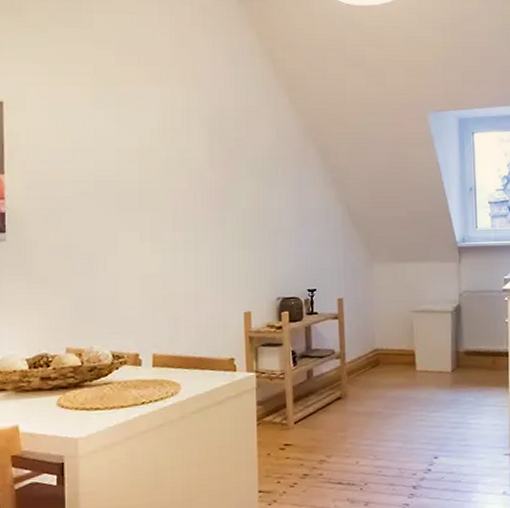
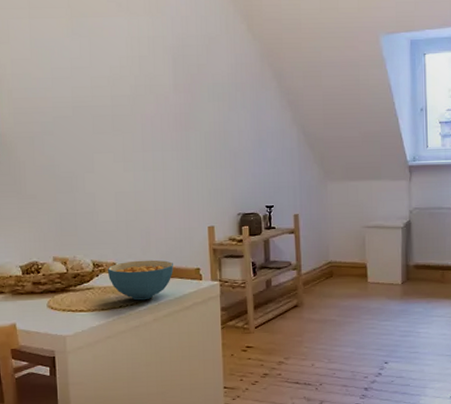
cereal bowl: none [128,349,204,396] -> present [107,260,173,301]

